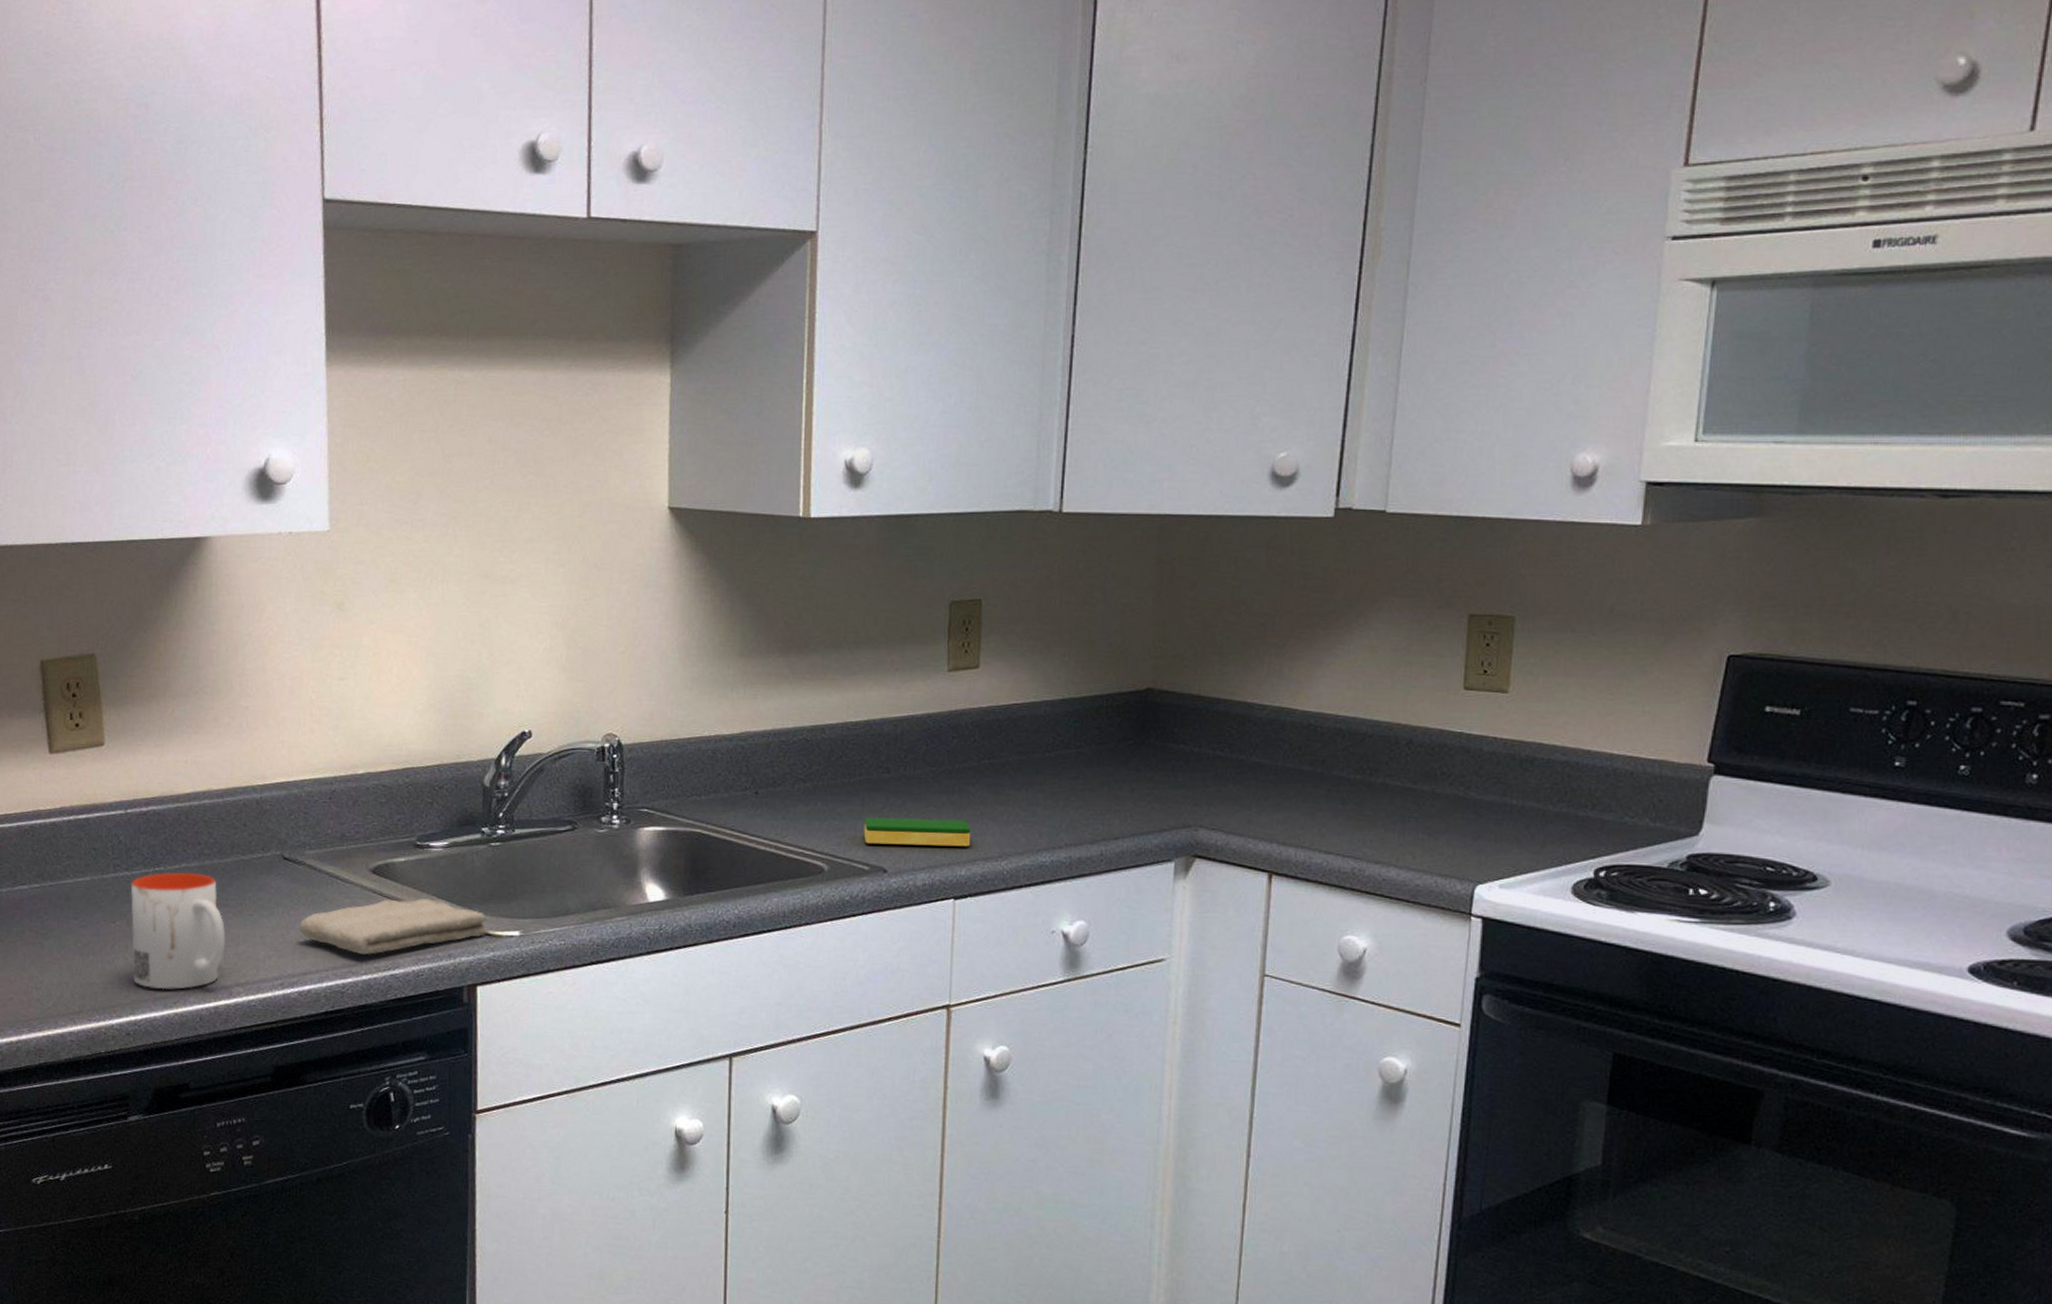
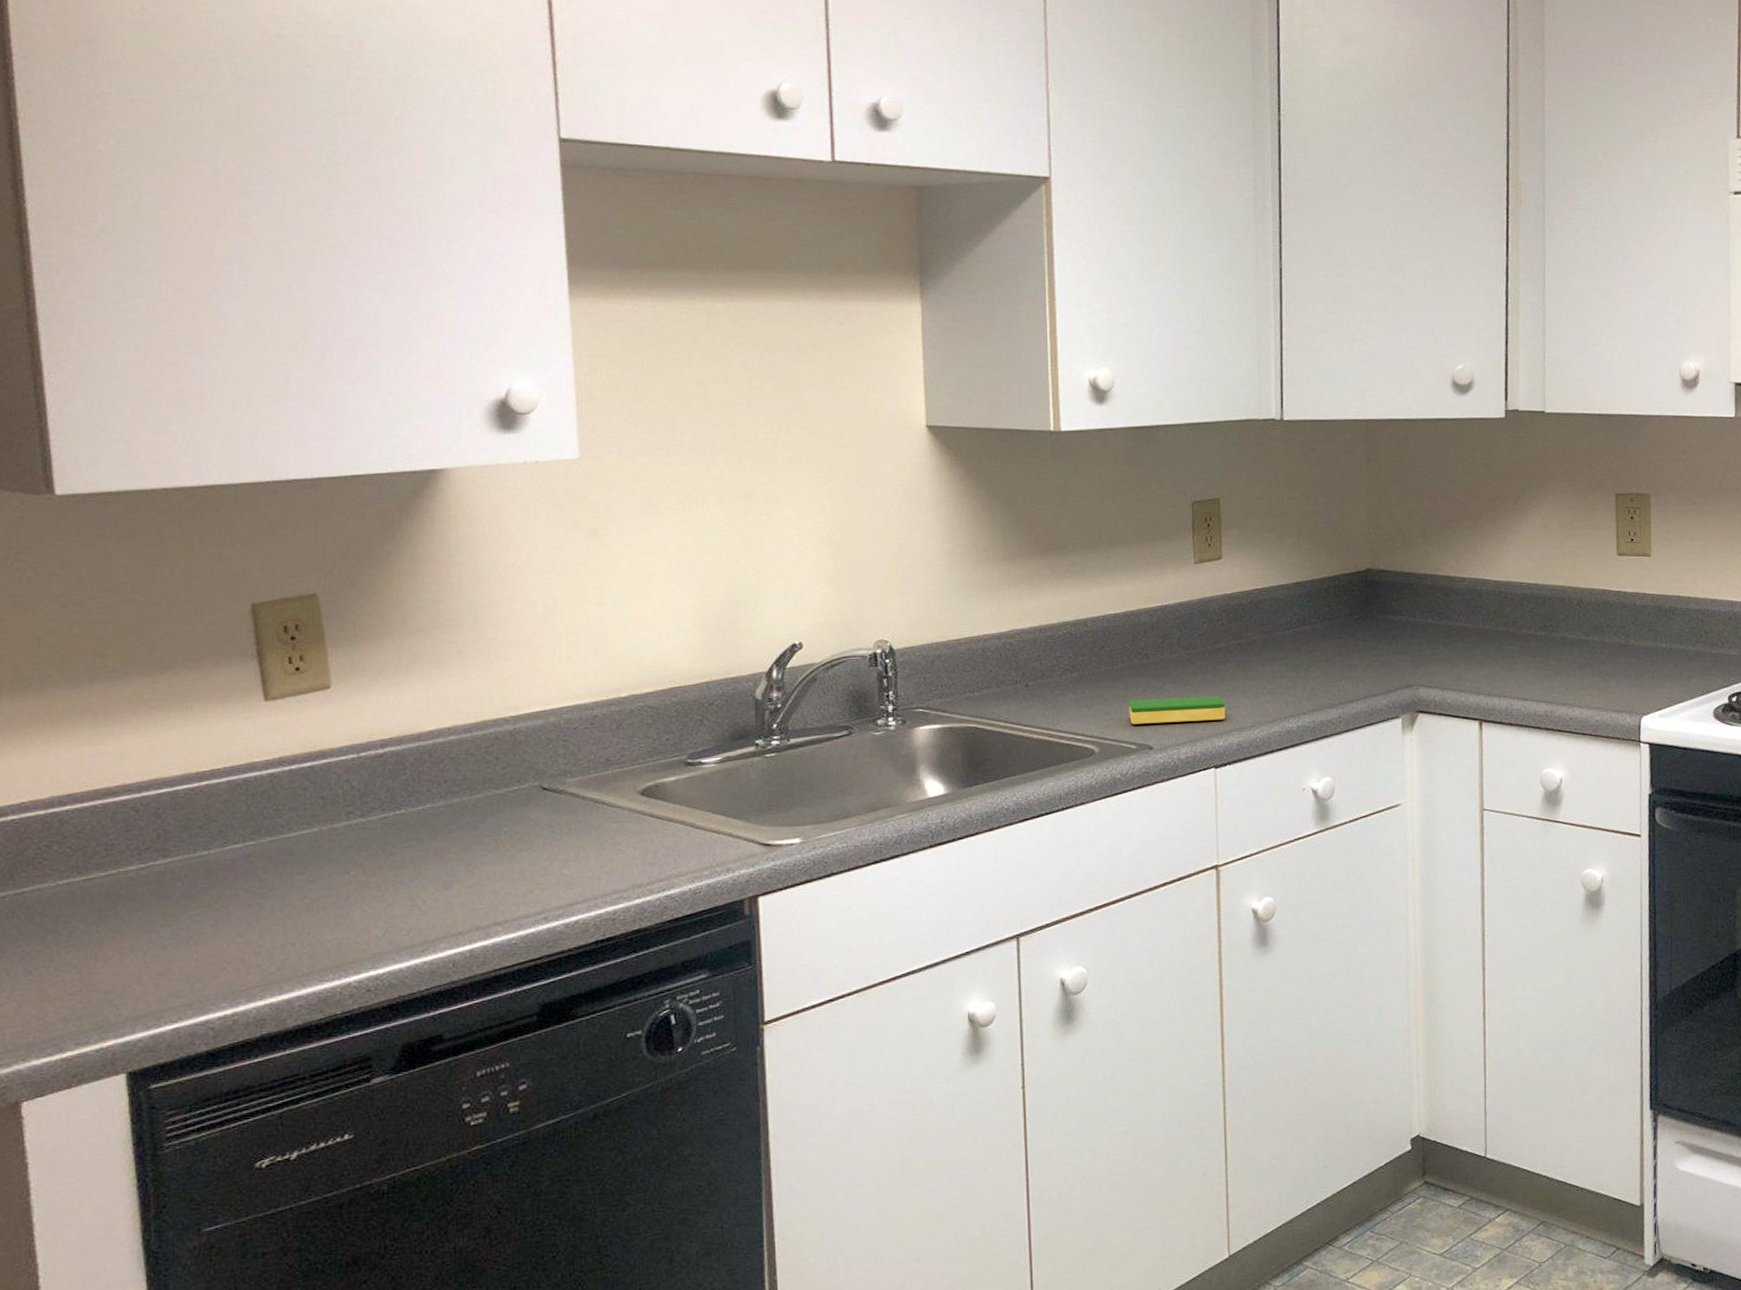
mug: present [130,872,226,990] -> none [366,812,480,939]
washcloth: present [299,898,487,955] -> none [563,814,766,879]

